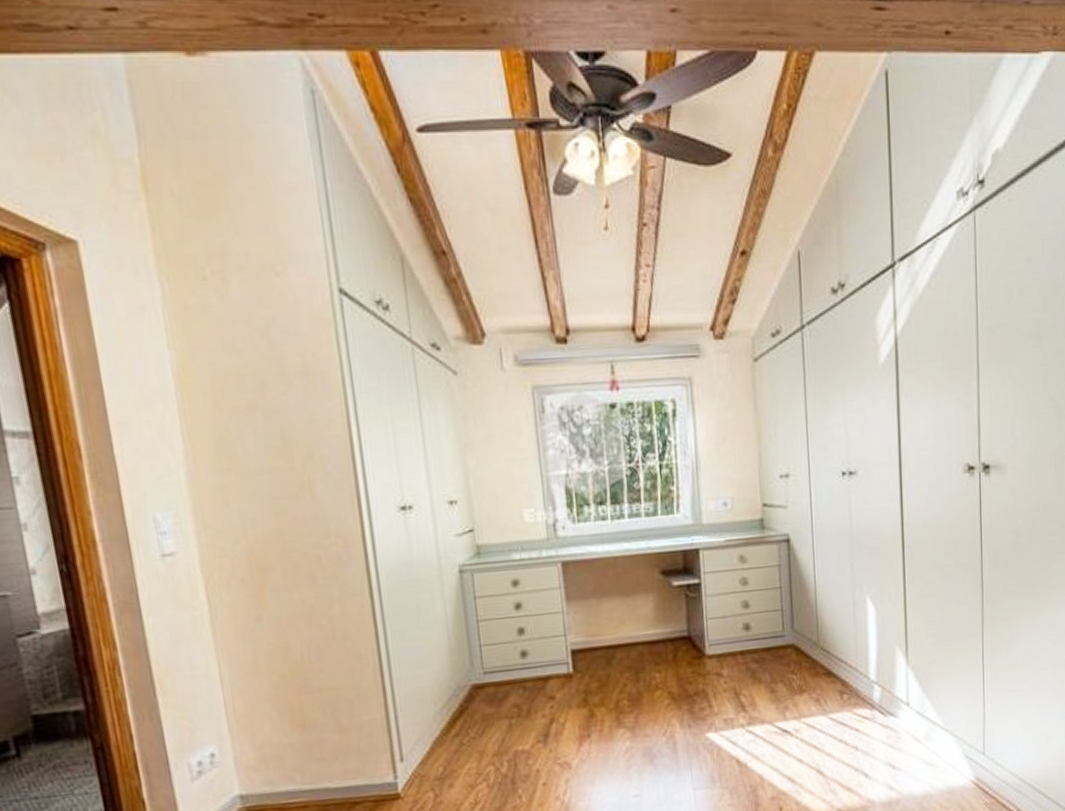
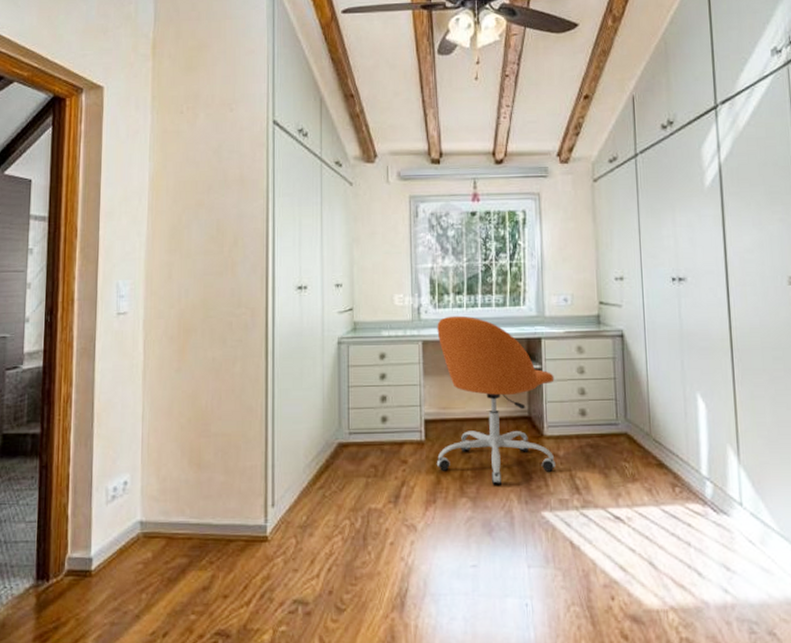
office chair: none [578,529,720,712] -> present [436,315,557,485]

